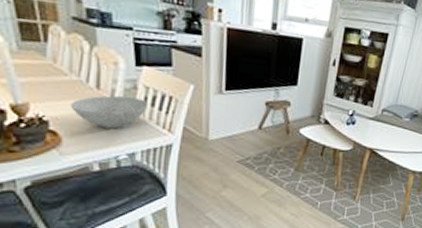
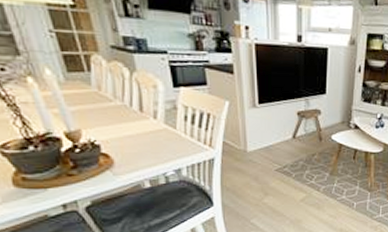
bowl: present [70,95,149,129] -> none [117,117,189,148]

